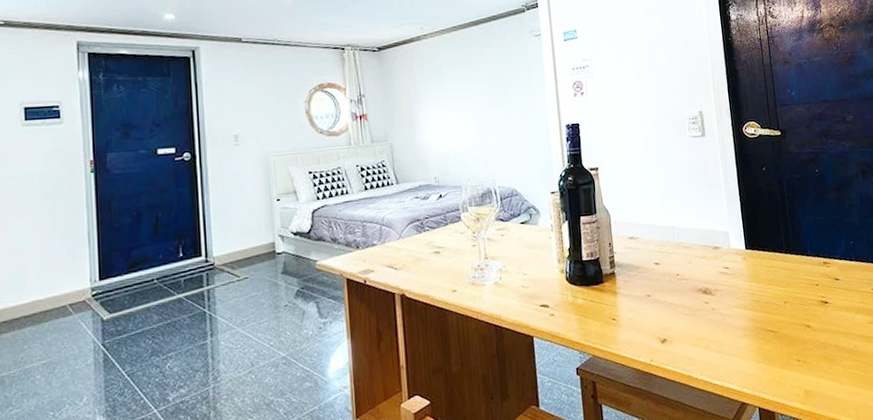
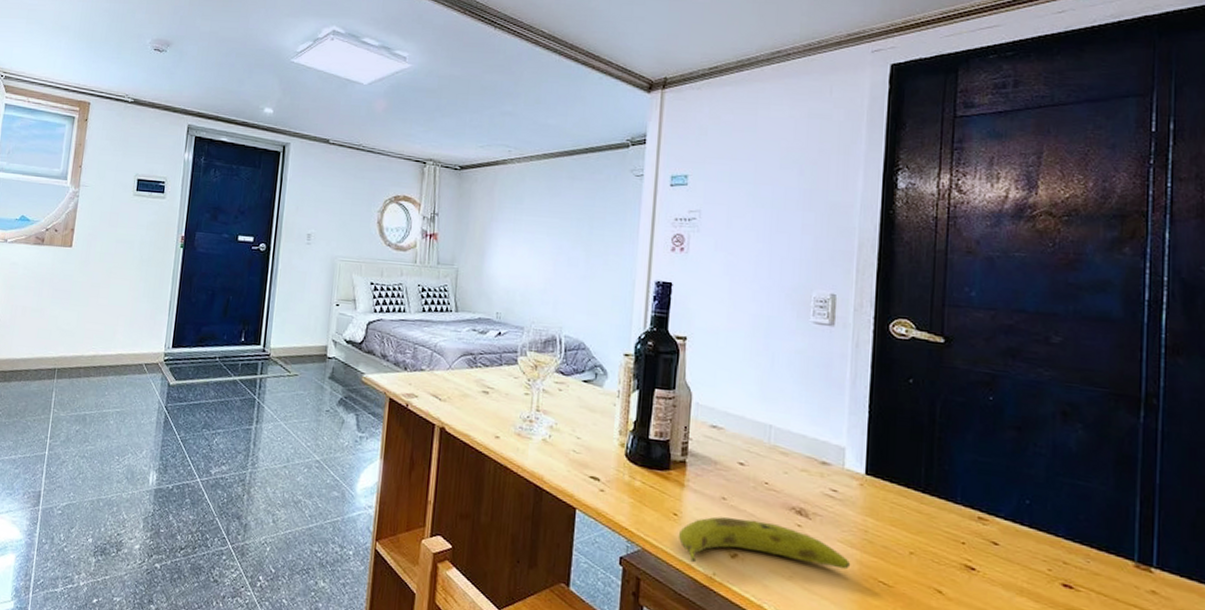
fruit: none [619,306,747,356] -> present [678,516,851,570]

